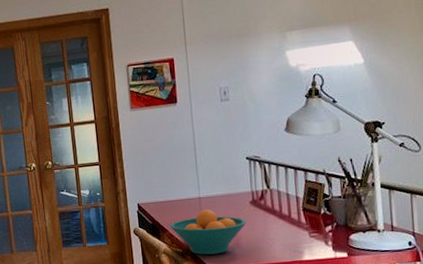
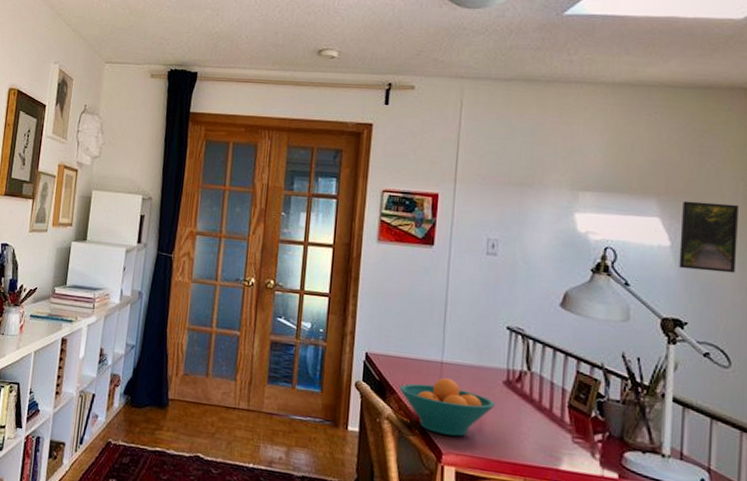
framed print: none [369,17,416,80] -> present [679,201,738,273]

